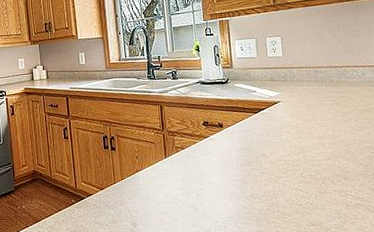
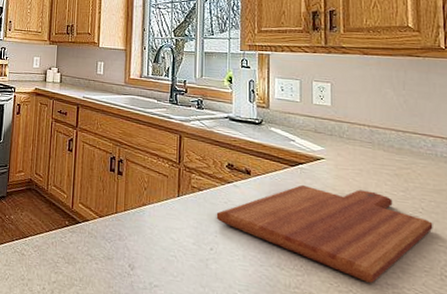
cutting board: none [198,120,366,193] -> present [216,184,433,283]

